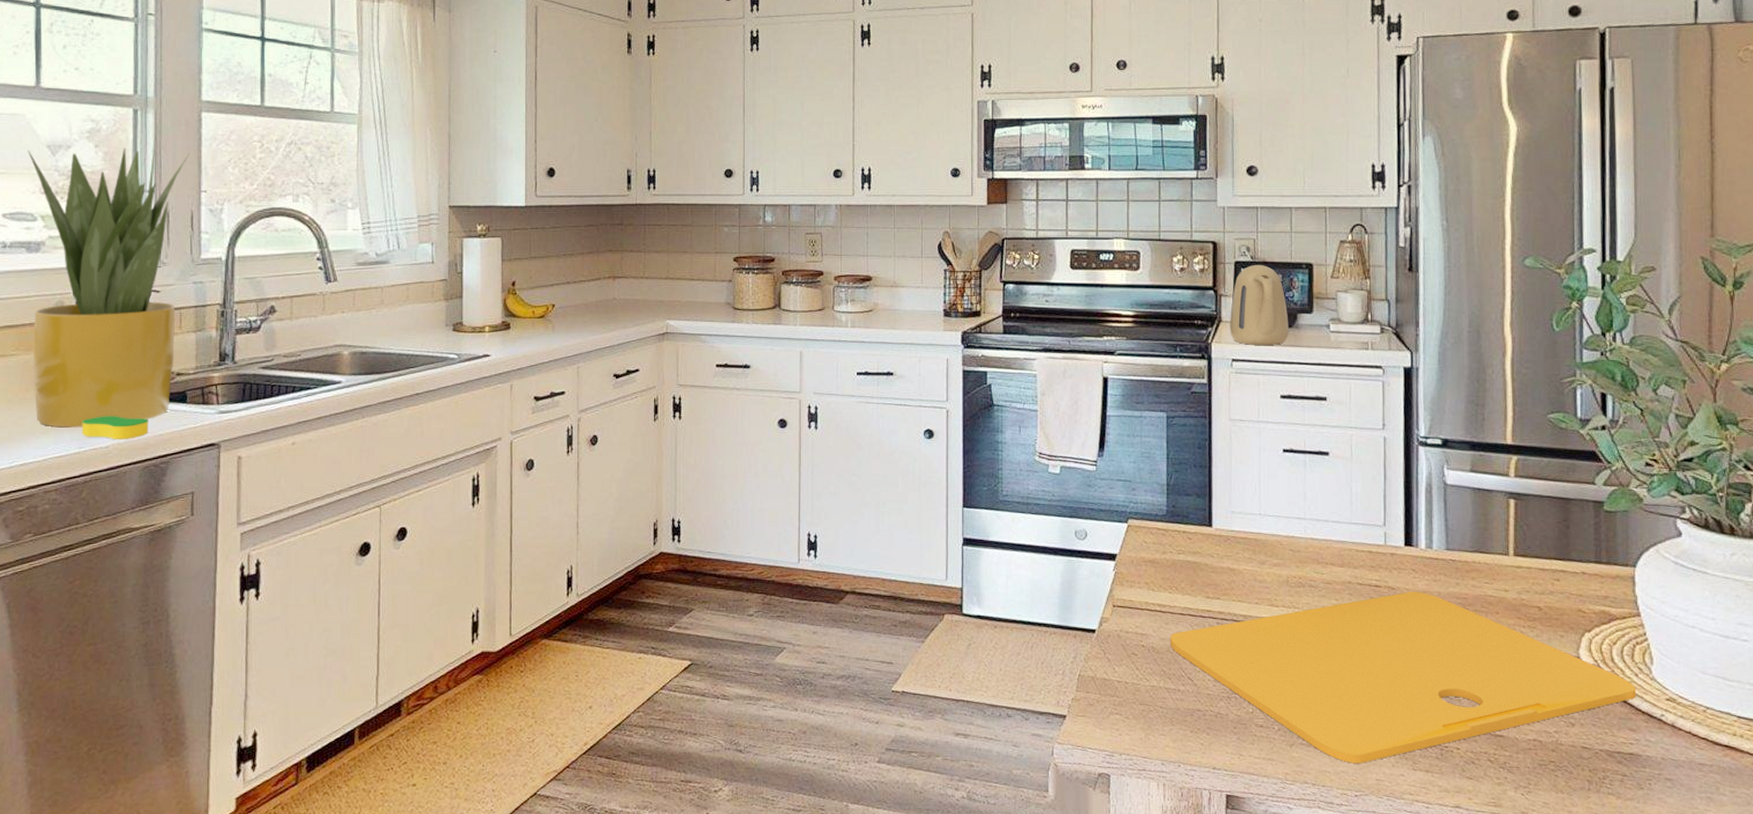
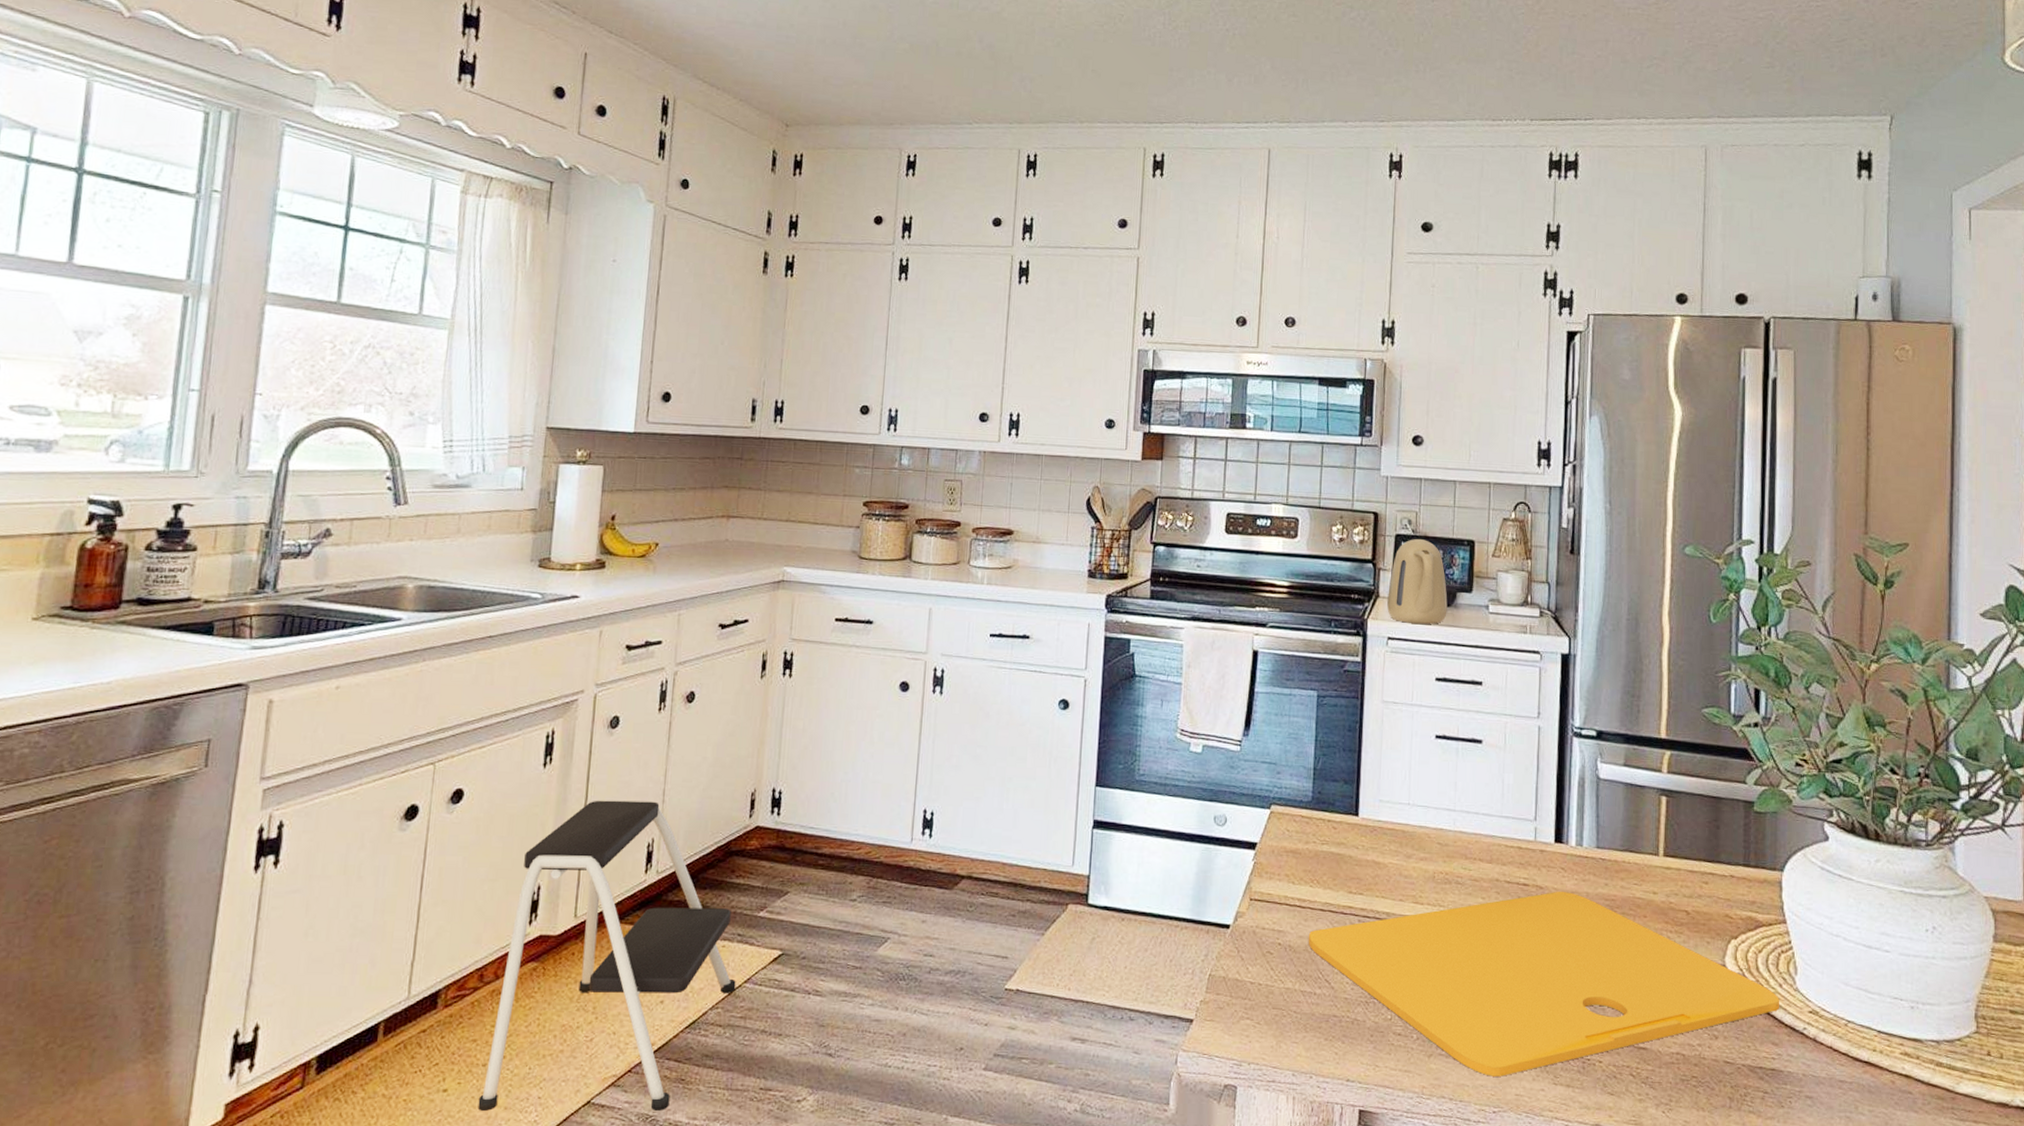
planter: present [28,139,190,428] -> none [24,331,246,659]
sponge: present [82,416,148,440] -> none [80,646,164,676]
step stool: none [442,533,653,803] -> present [477,800,736,1112]

